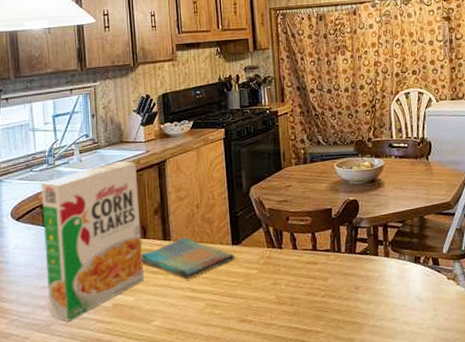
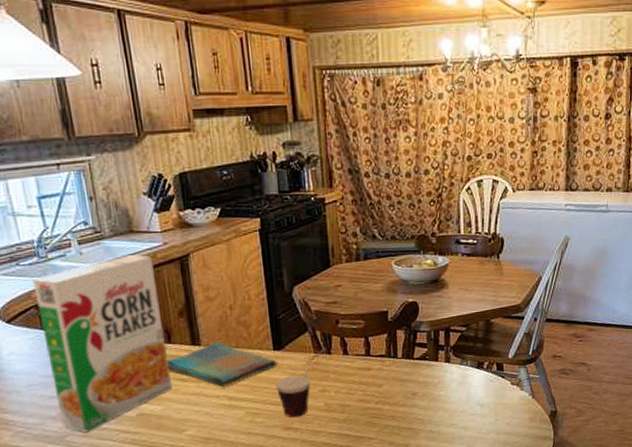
cup: none [233,242,278,310] -> present [275,347,327,418]

